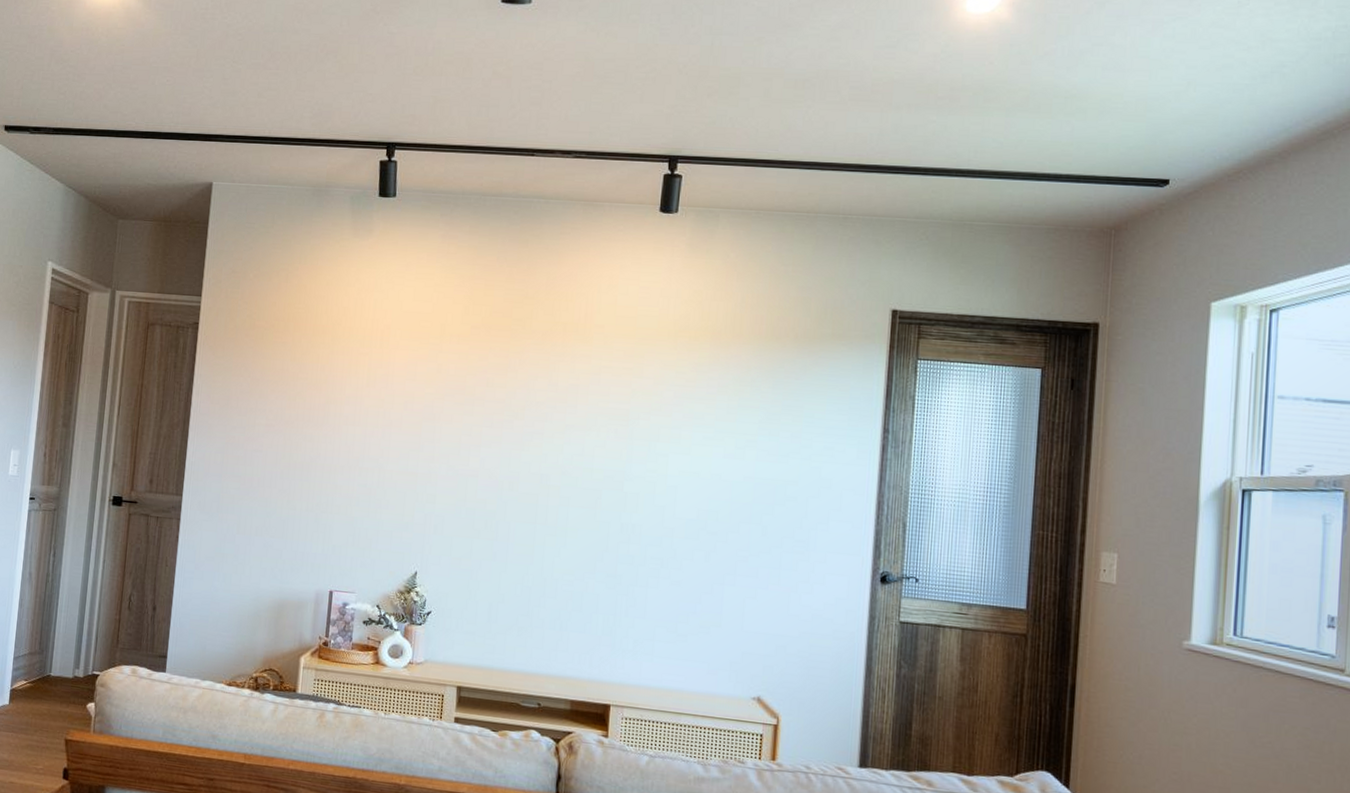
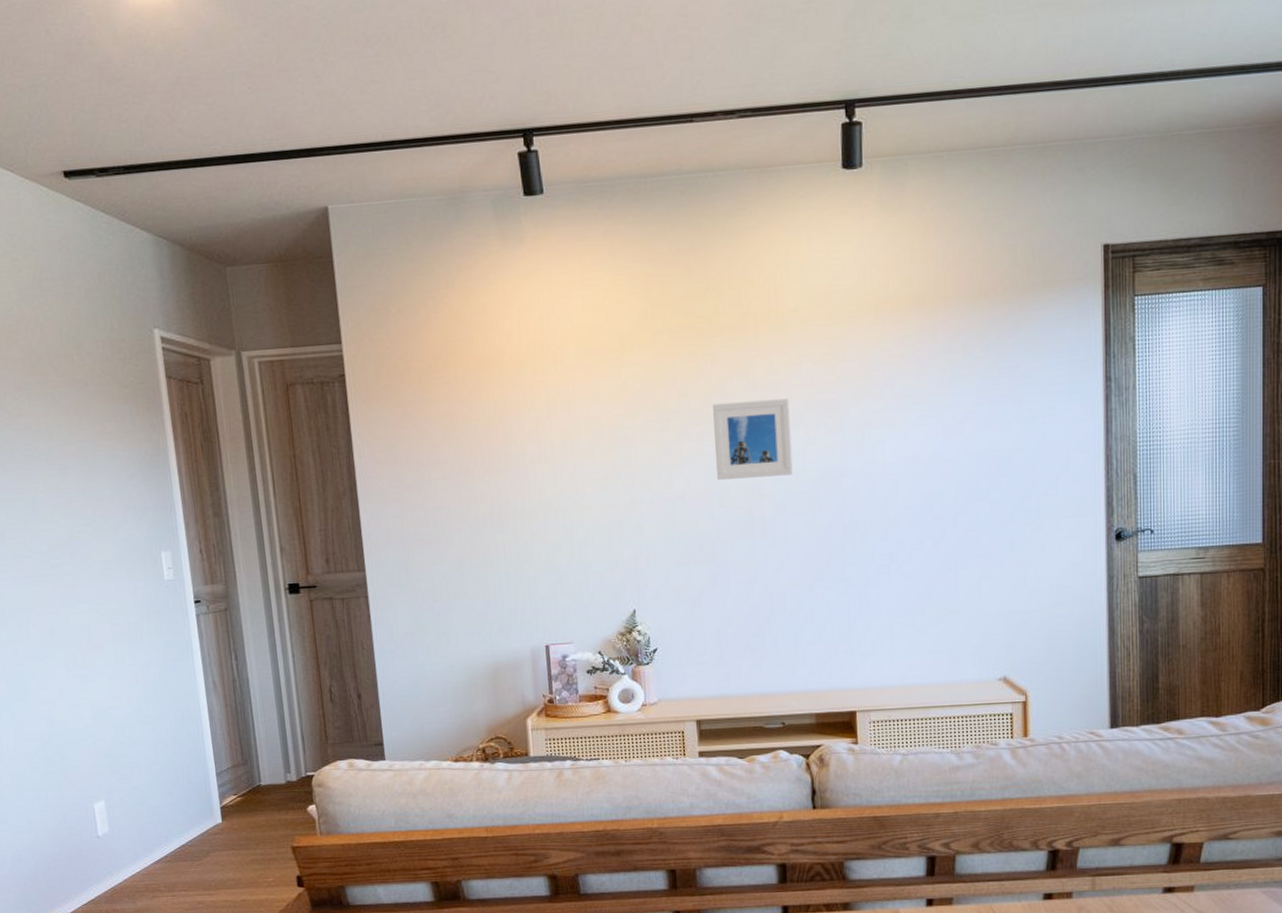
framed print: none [510,397,585,472] -> present [712,399,793,480]

